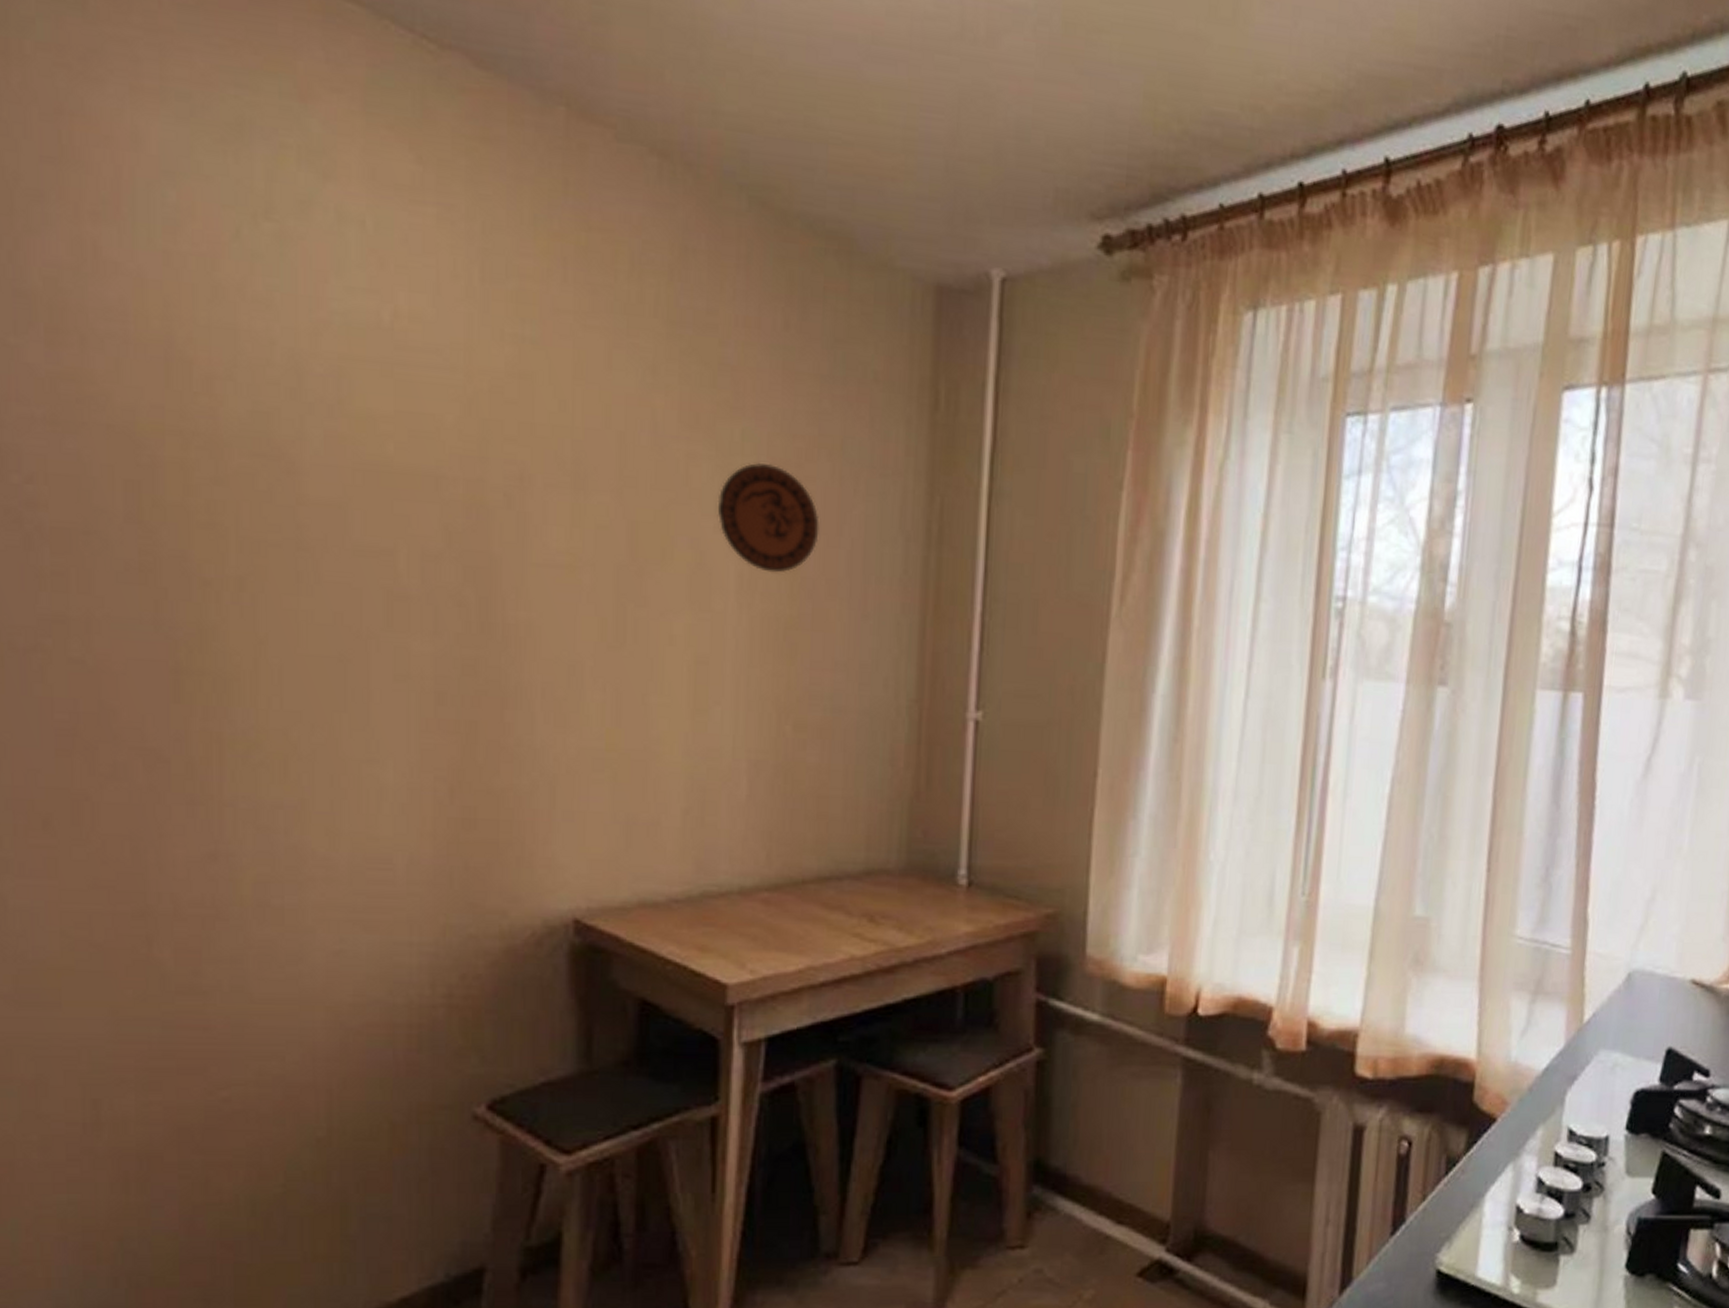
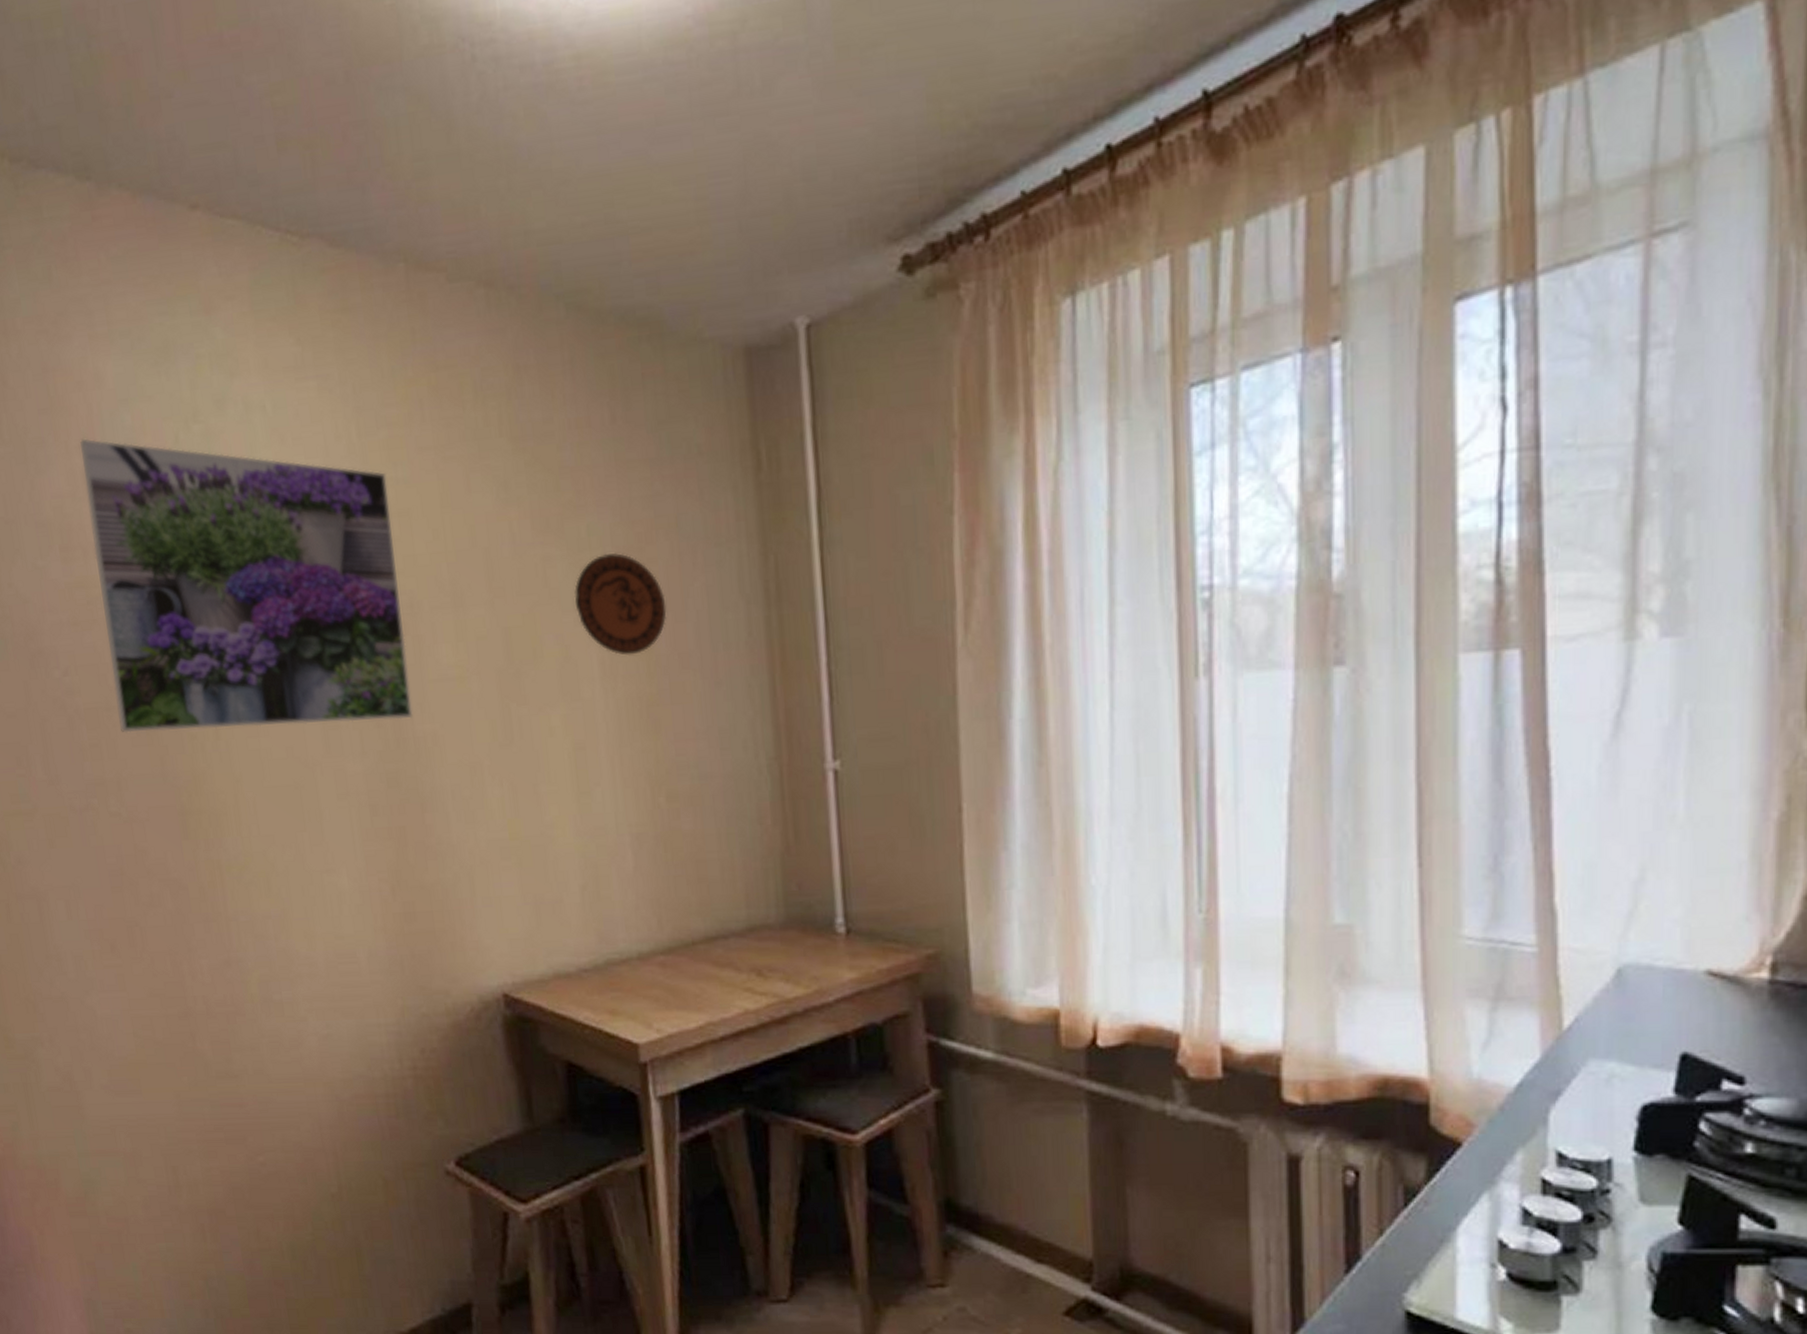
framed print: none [96,204,510,603] -> present [79,438,413,733]

